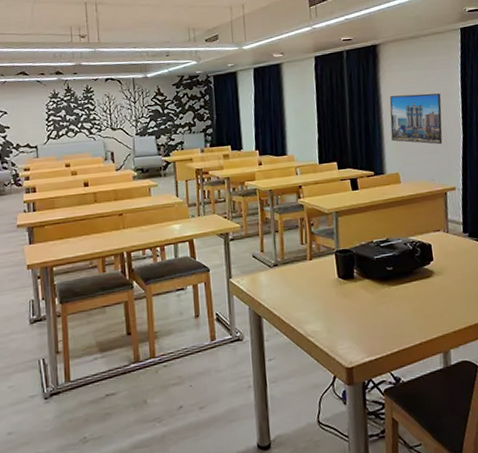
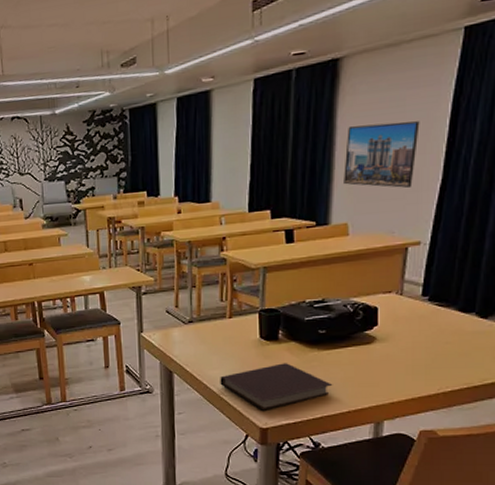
notebook: none [305,300,404,350] -> present [220,363,333,411]

